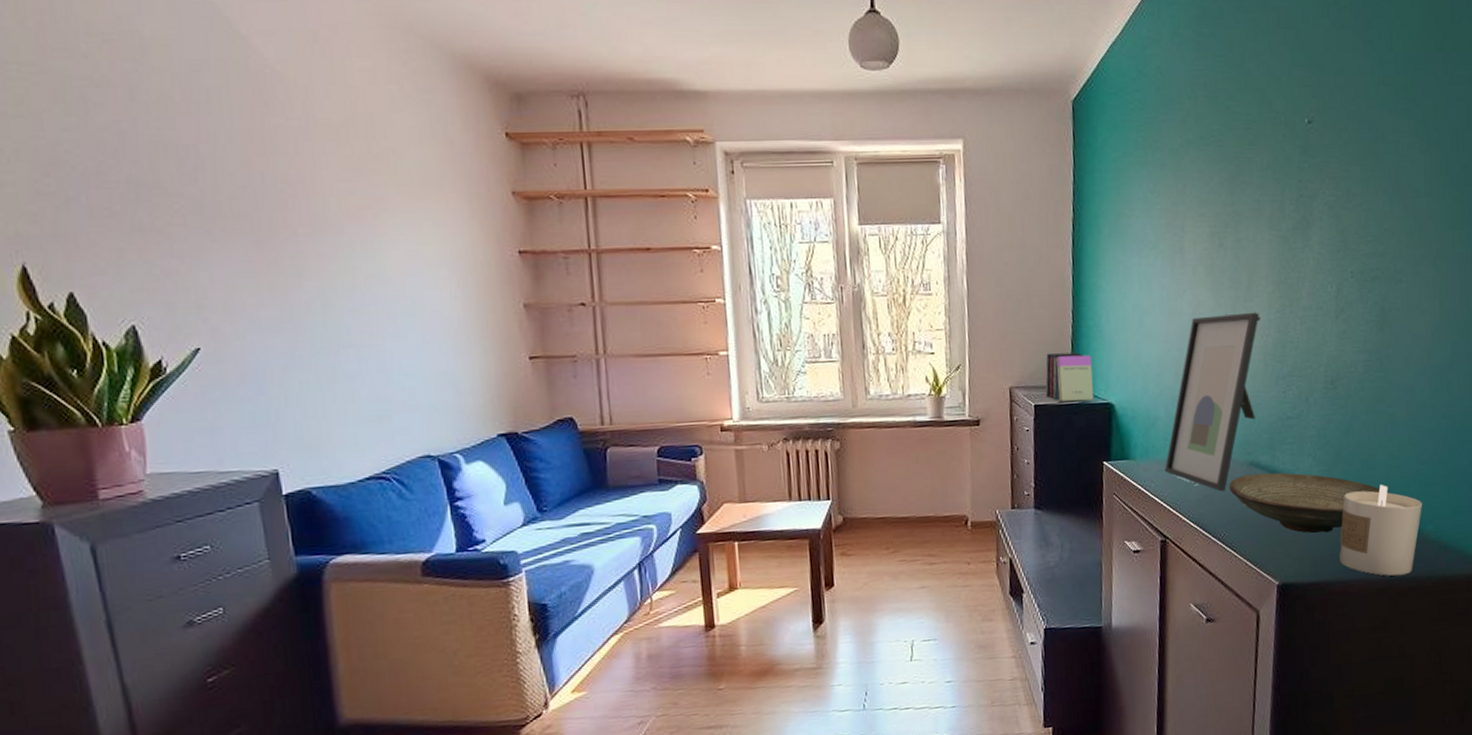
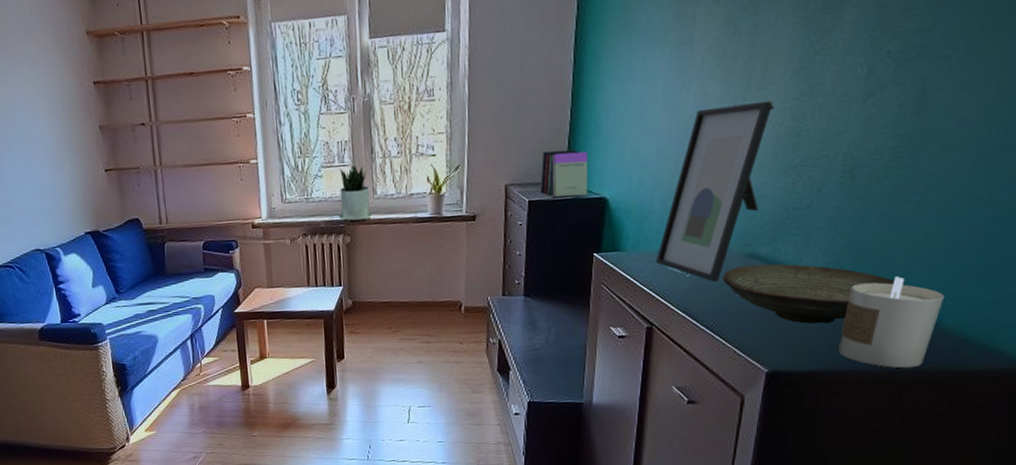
planter: none [825,361,866,425] -> present [338,165,373,222]

